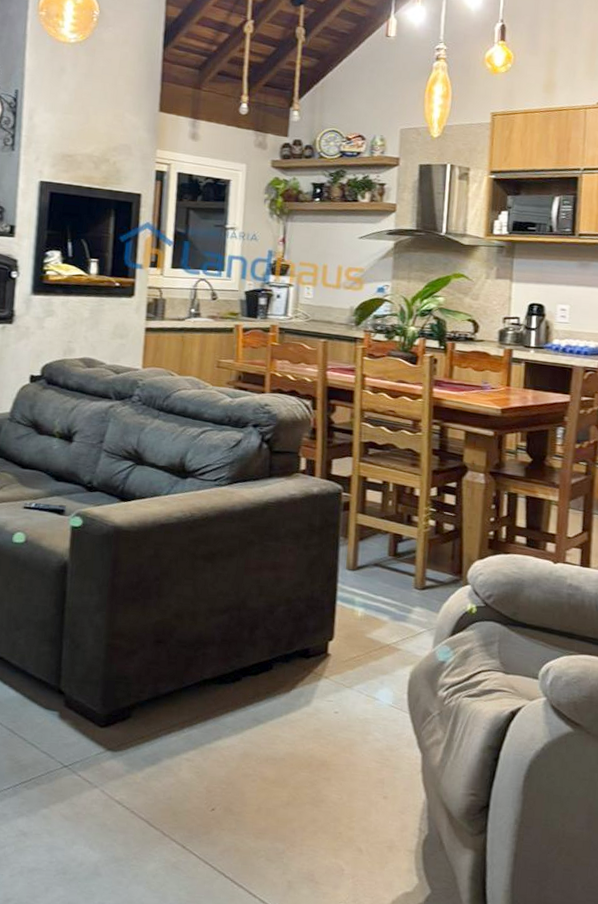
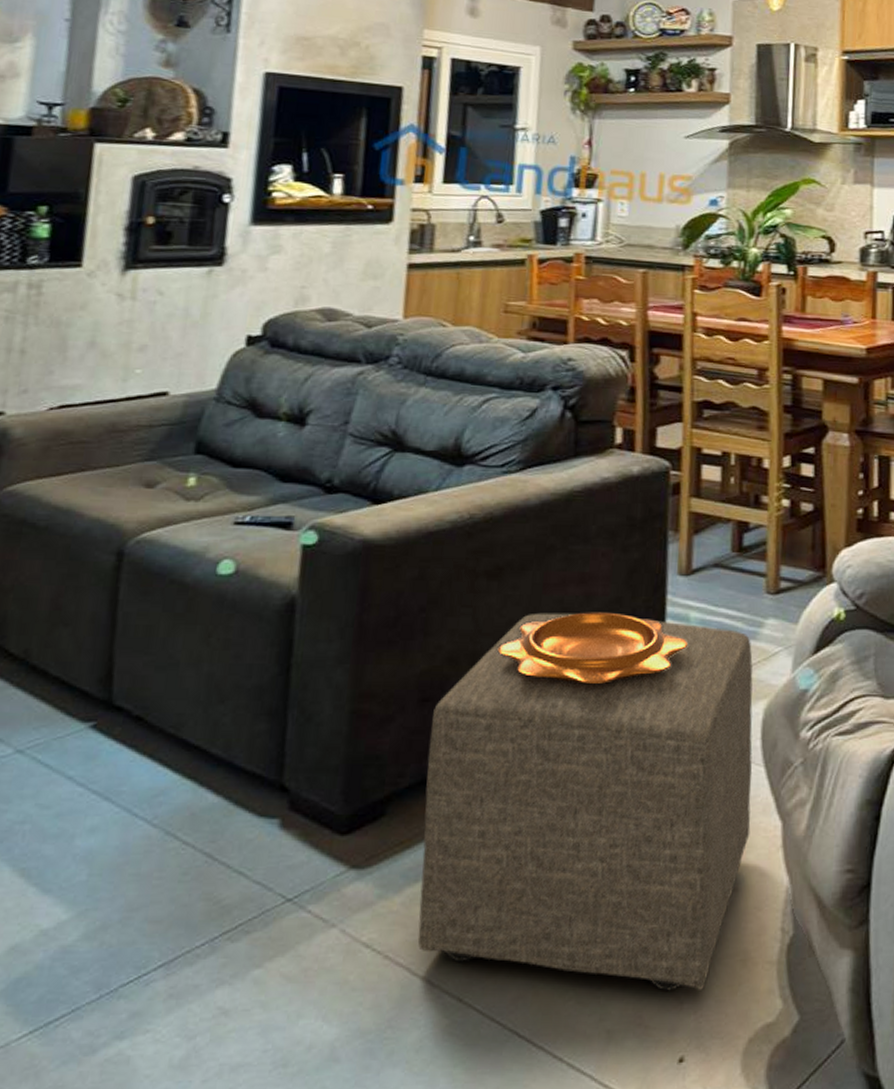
ottoman: none [154,588,403,864] -> present [418,613,753,992]
decorative bowl: none [211,590,354,643] -> present [497,612,689,685]

